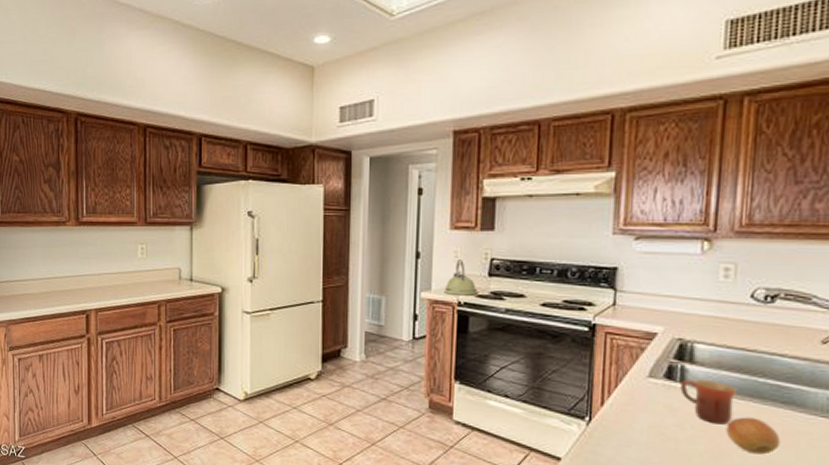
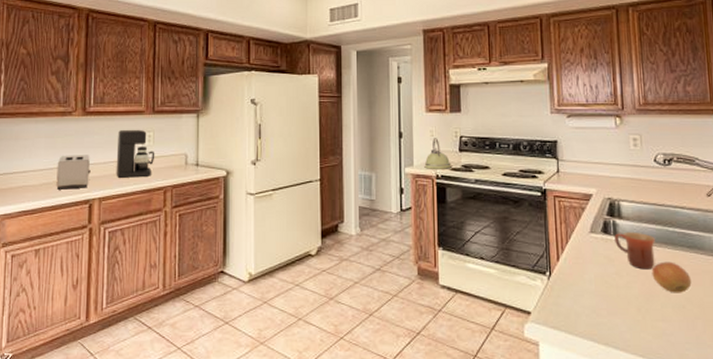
toaster: none [54,265,86,299] -> present [56,155,91,190]
coffee maker: none [110,242,149,291] -> present [116,130,155,178]

